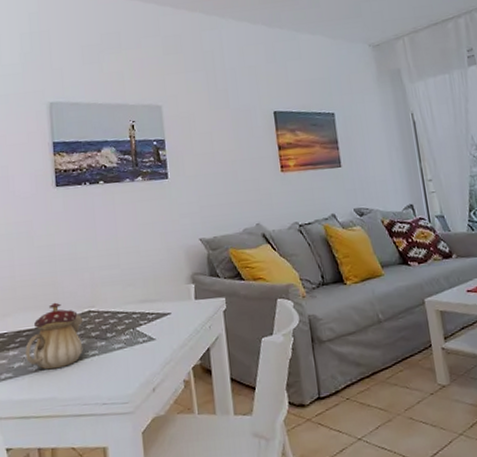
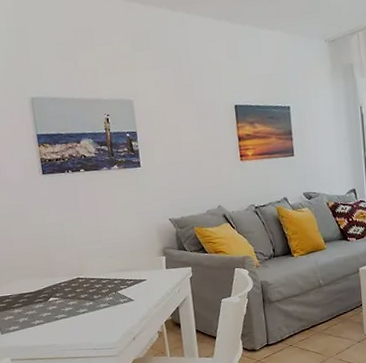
teapot: present [25,302,84,370] -> none [27,271,75,324]

